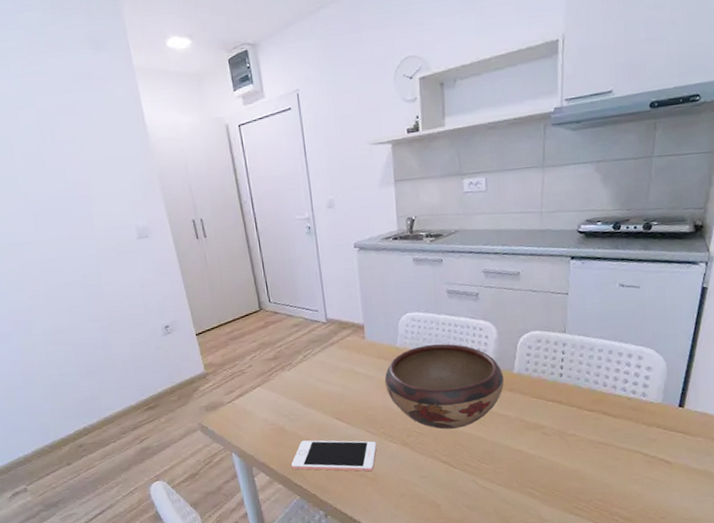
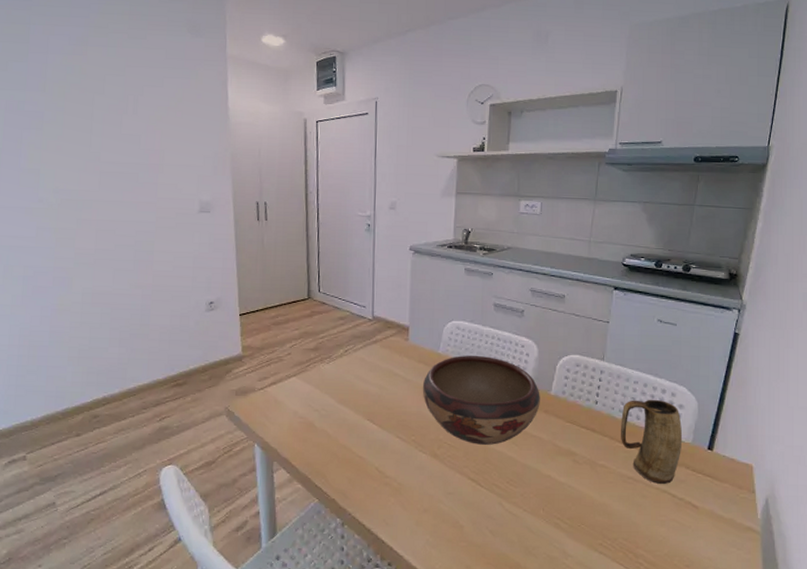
cell phone: present [291,440,377,472] -> none [314,439,405,481]
mug: none [587,364,652,446] -> present [621,399,683,485]

